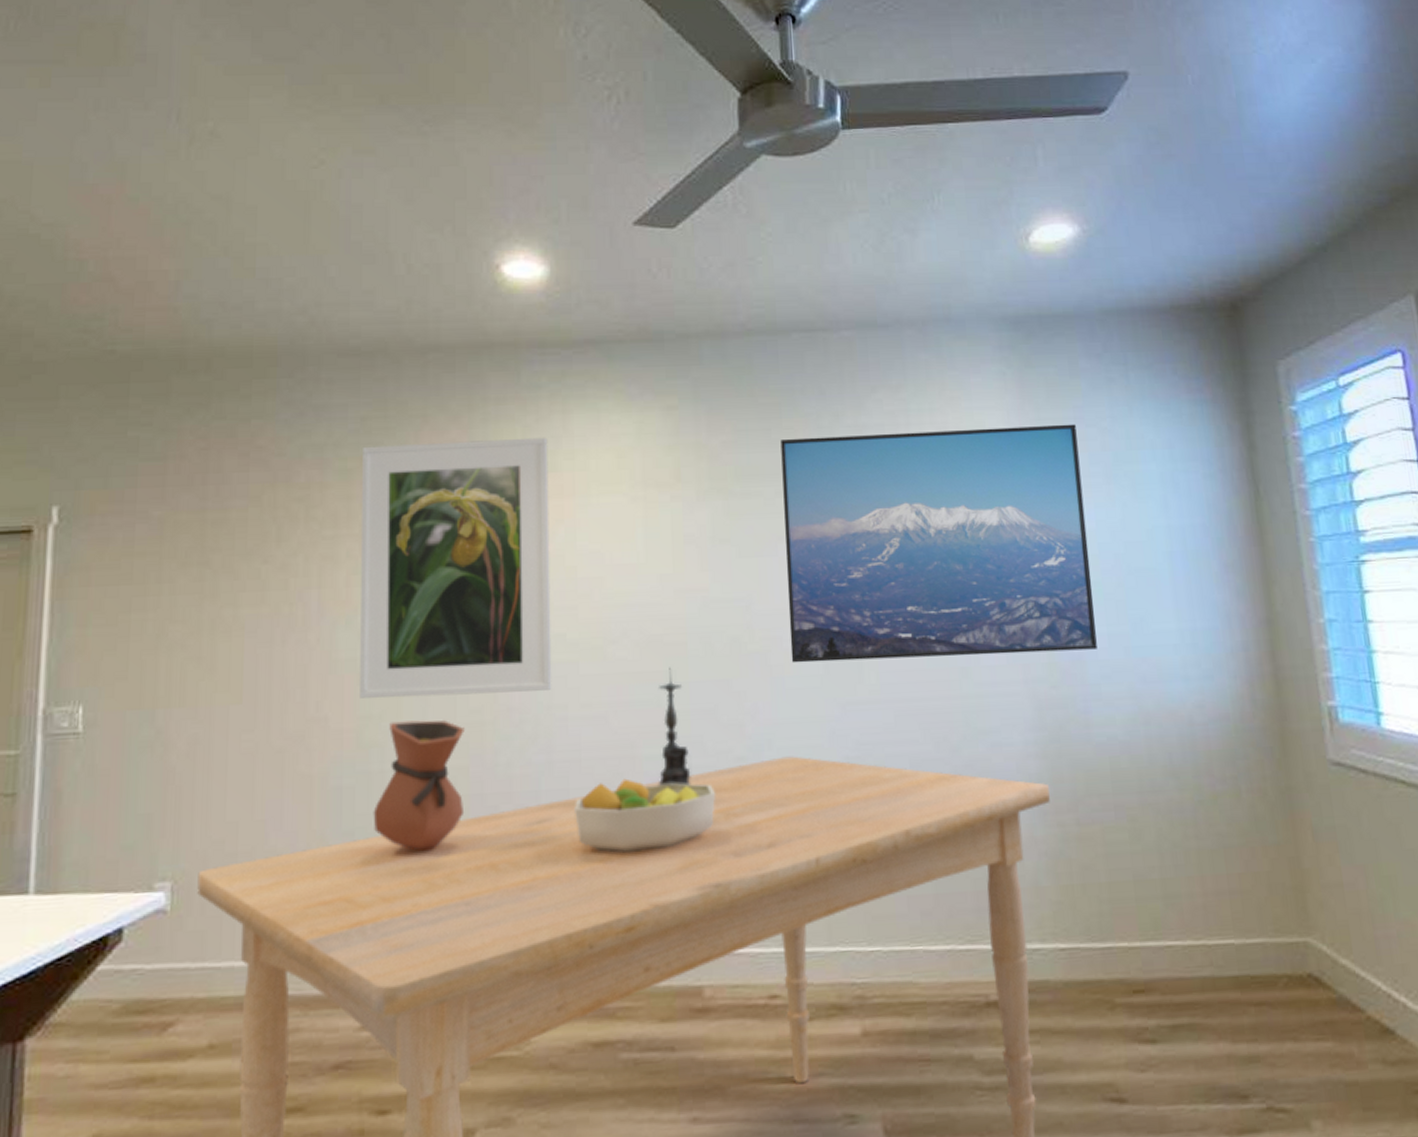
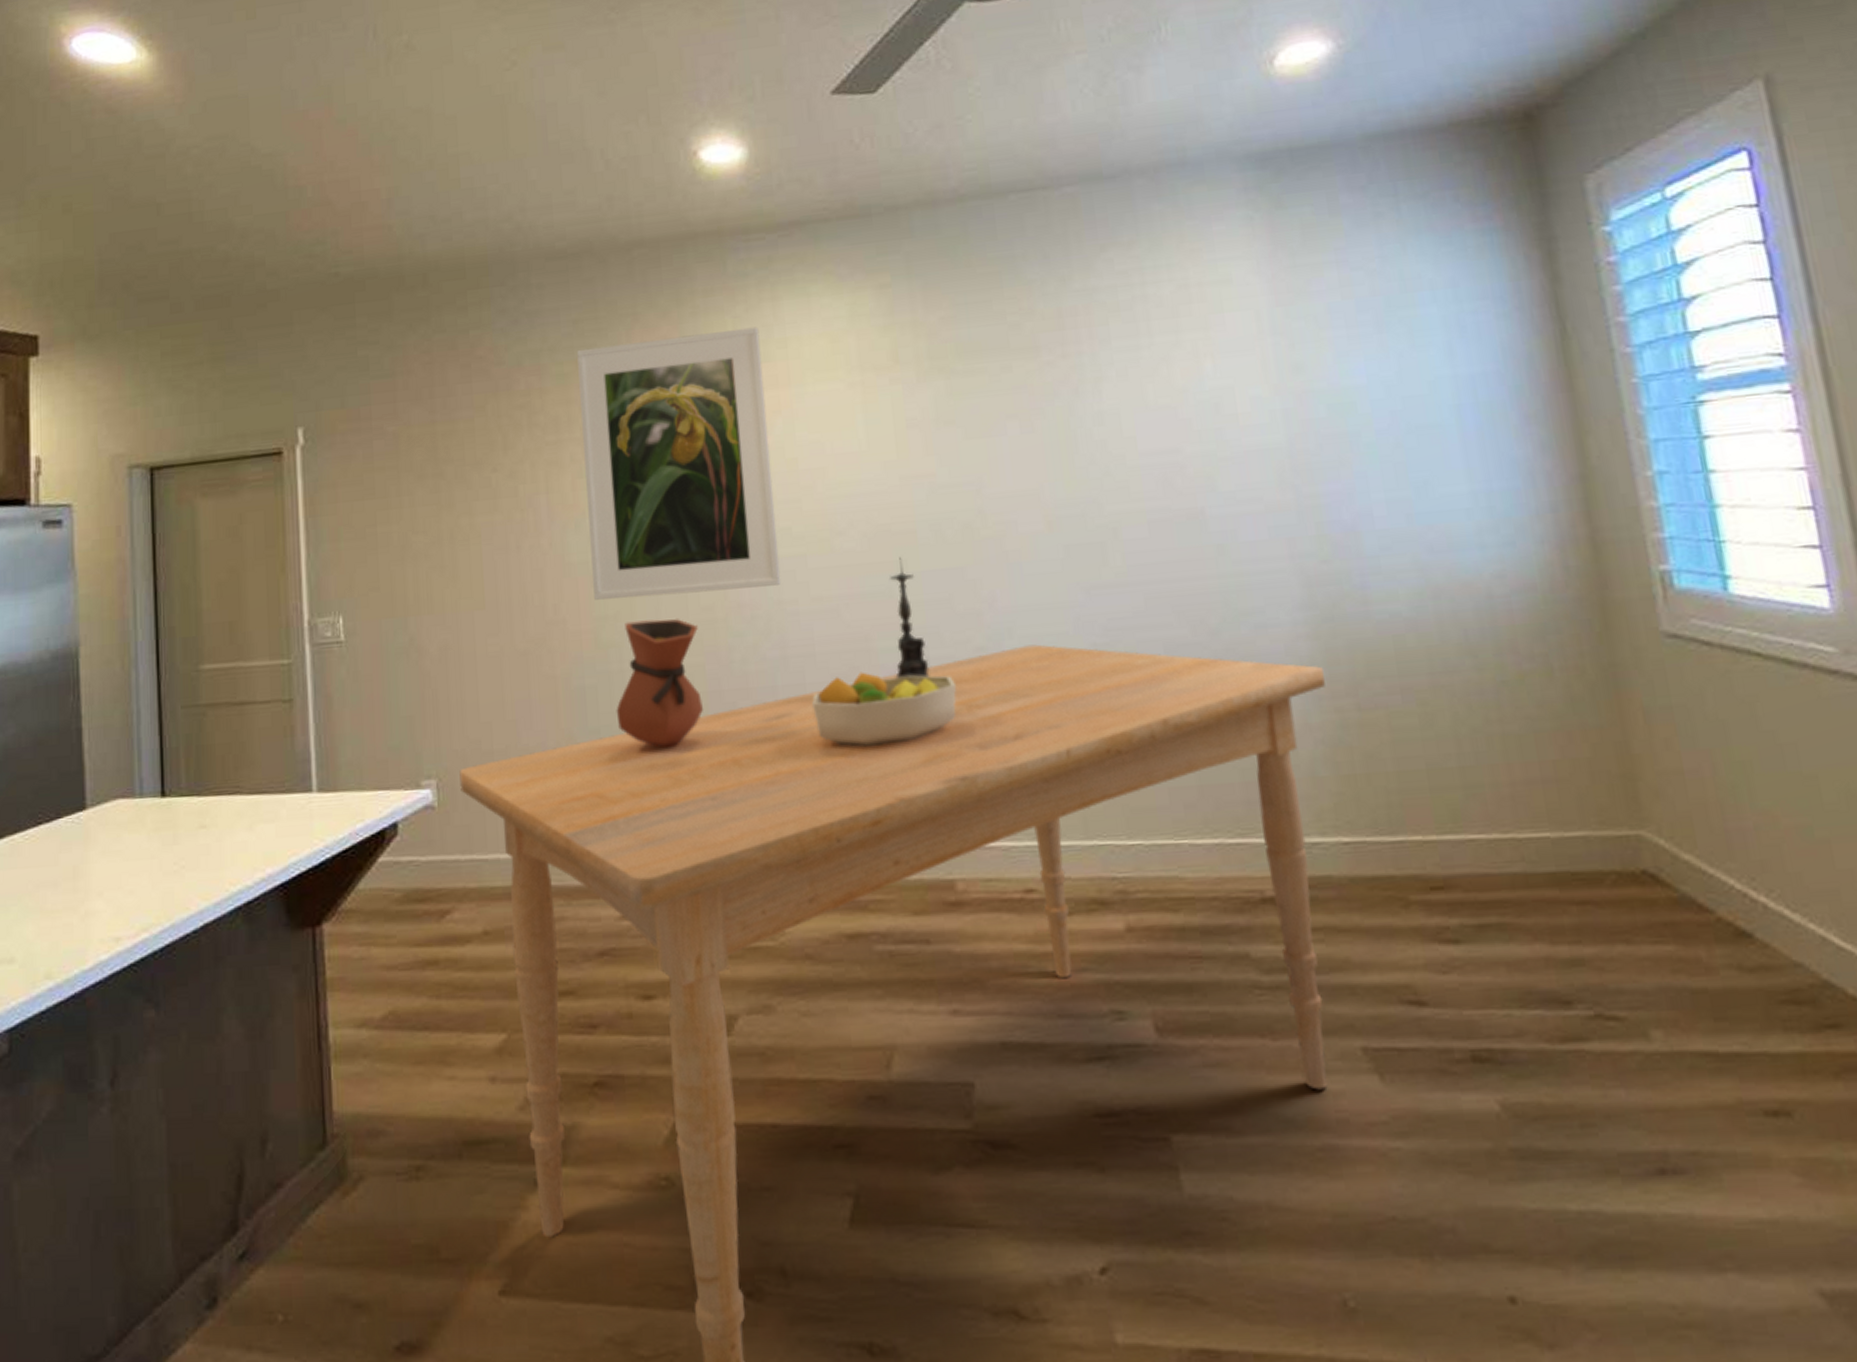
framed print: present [780,424,1097,663] -> none [1003,268,1374,548]

